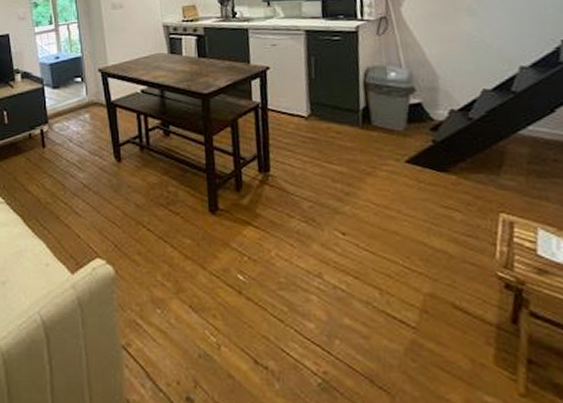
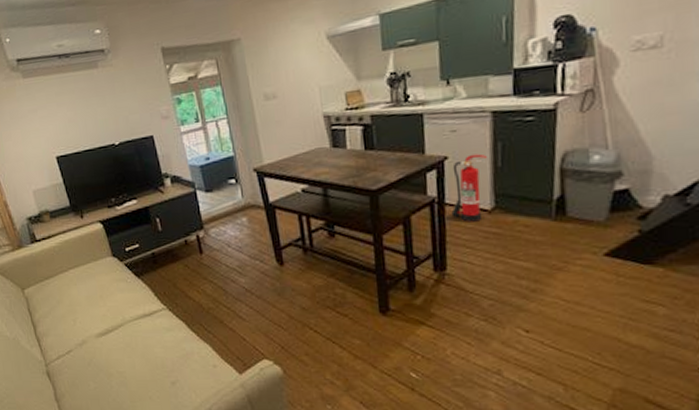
fire extinguisher: none [273,66,302,127] -> present [451,153,487,222]

